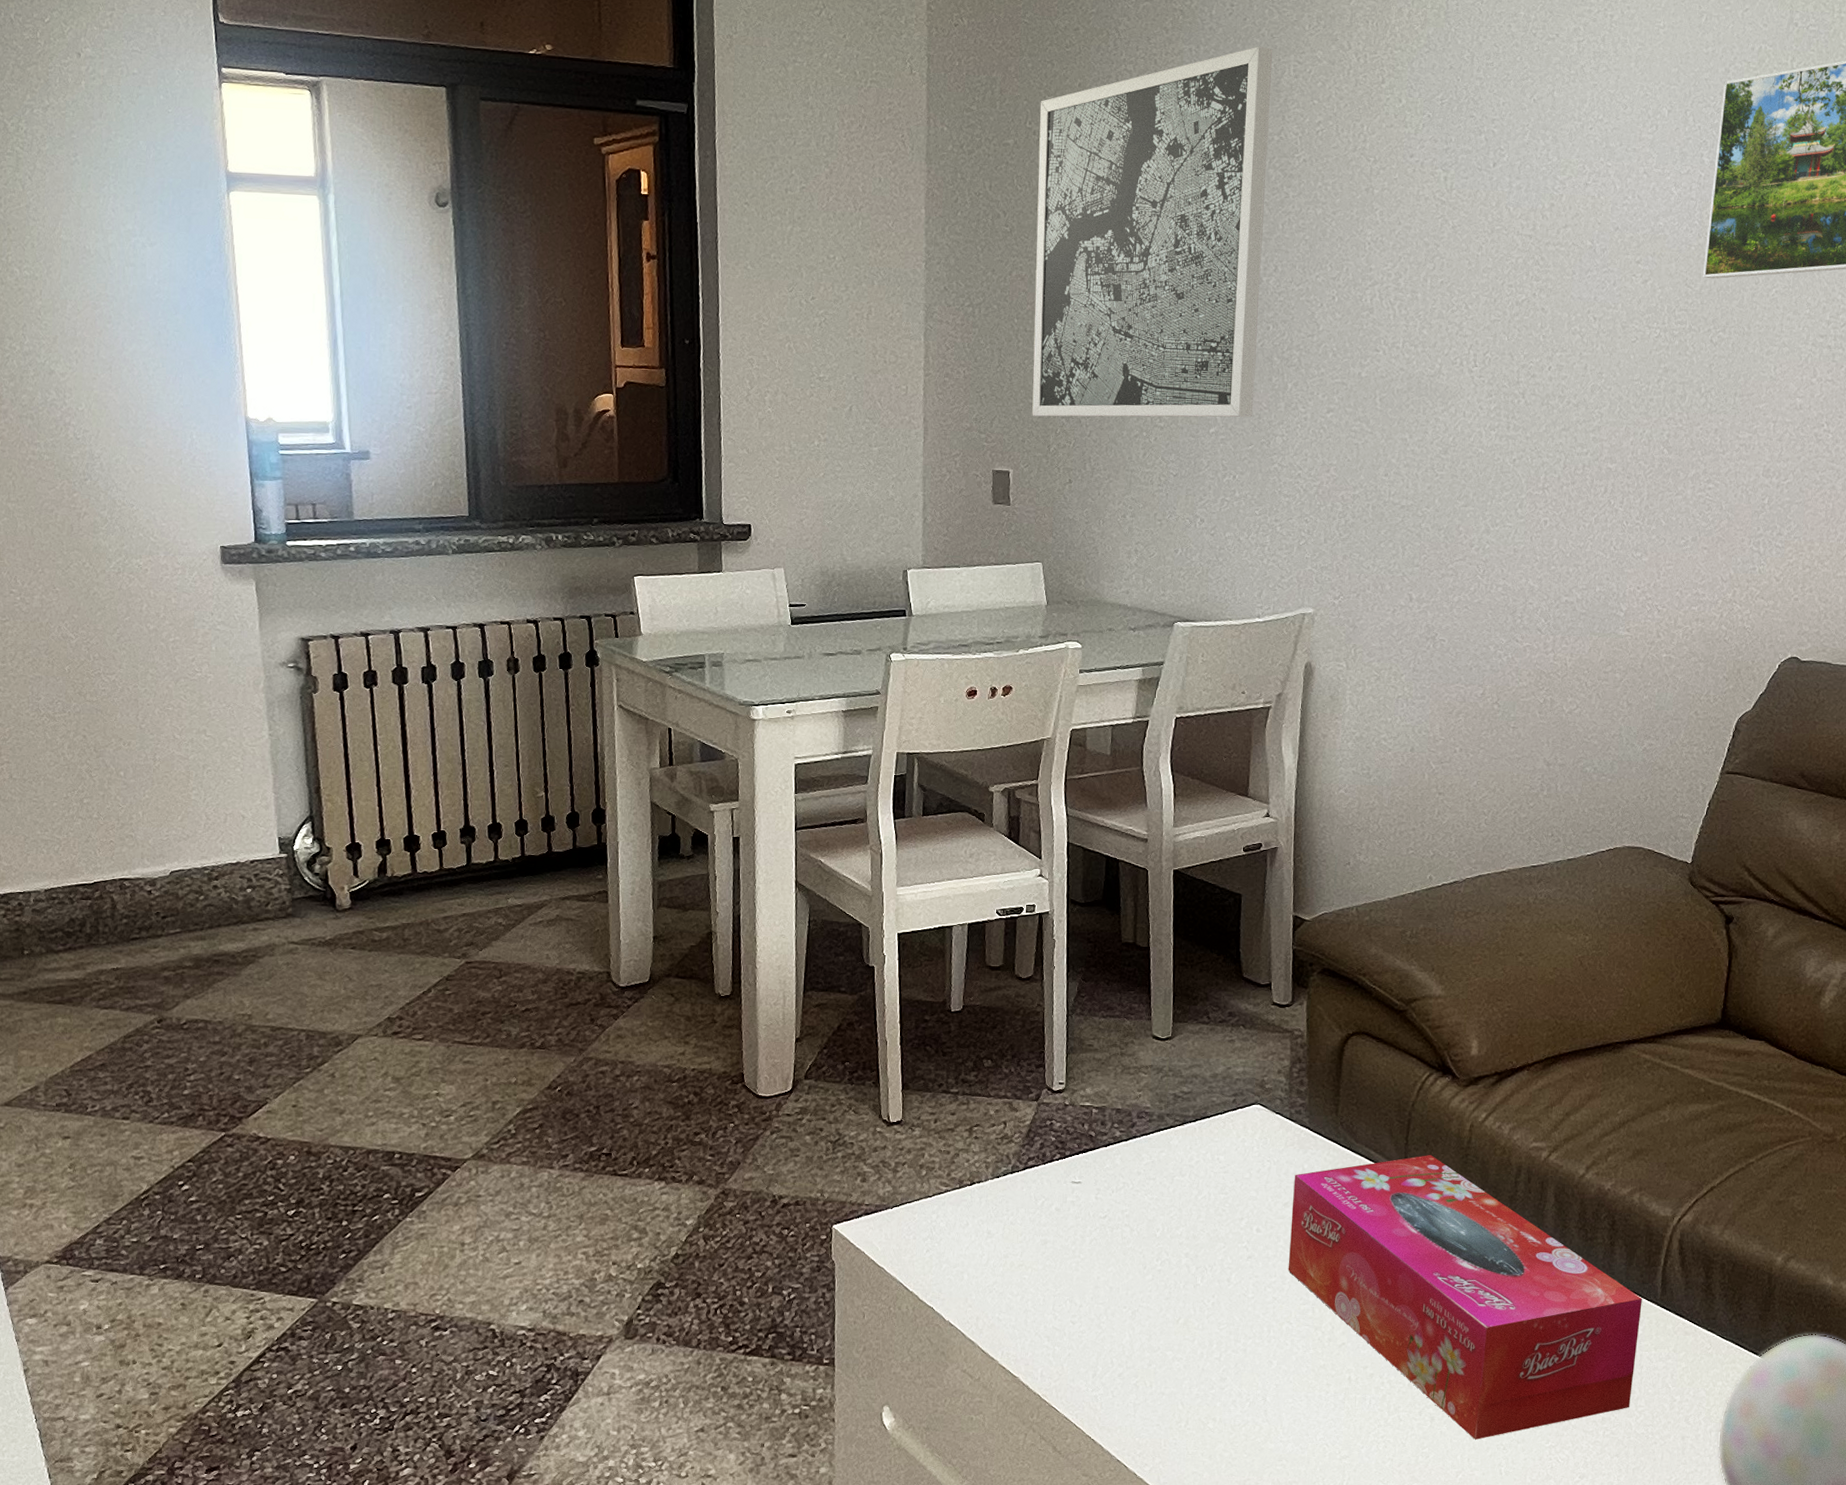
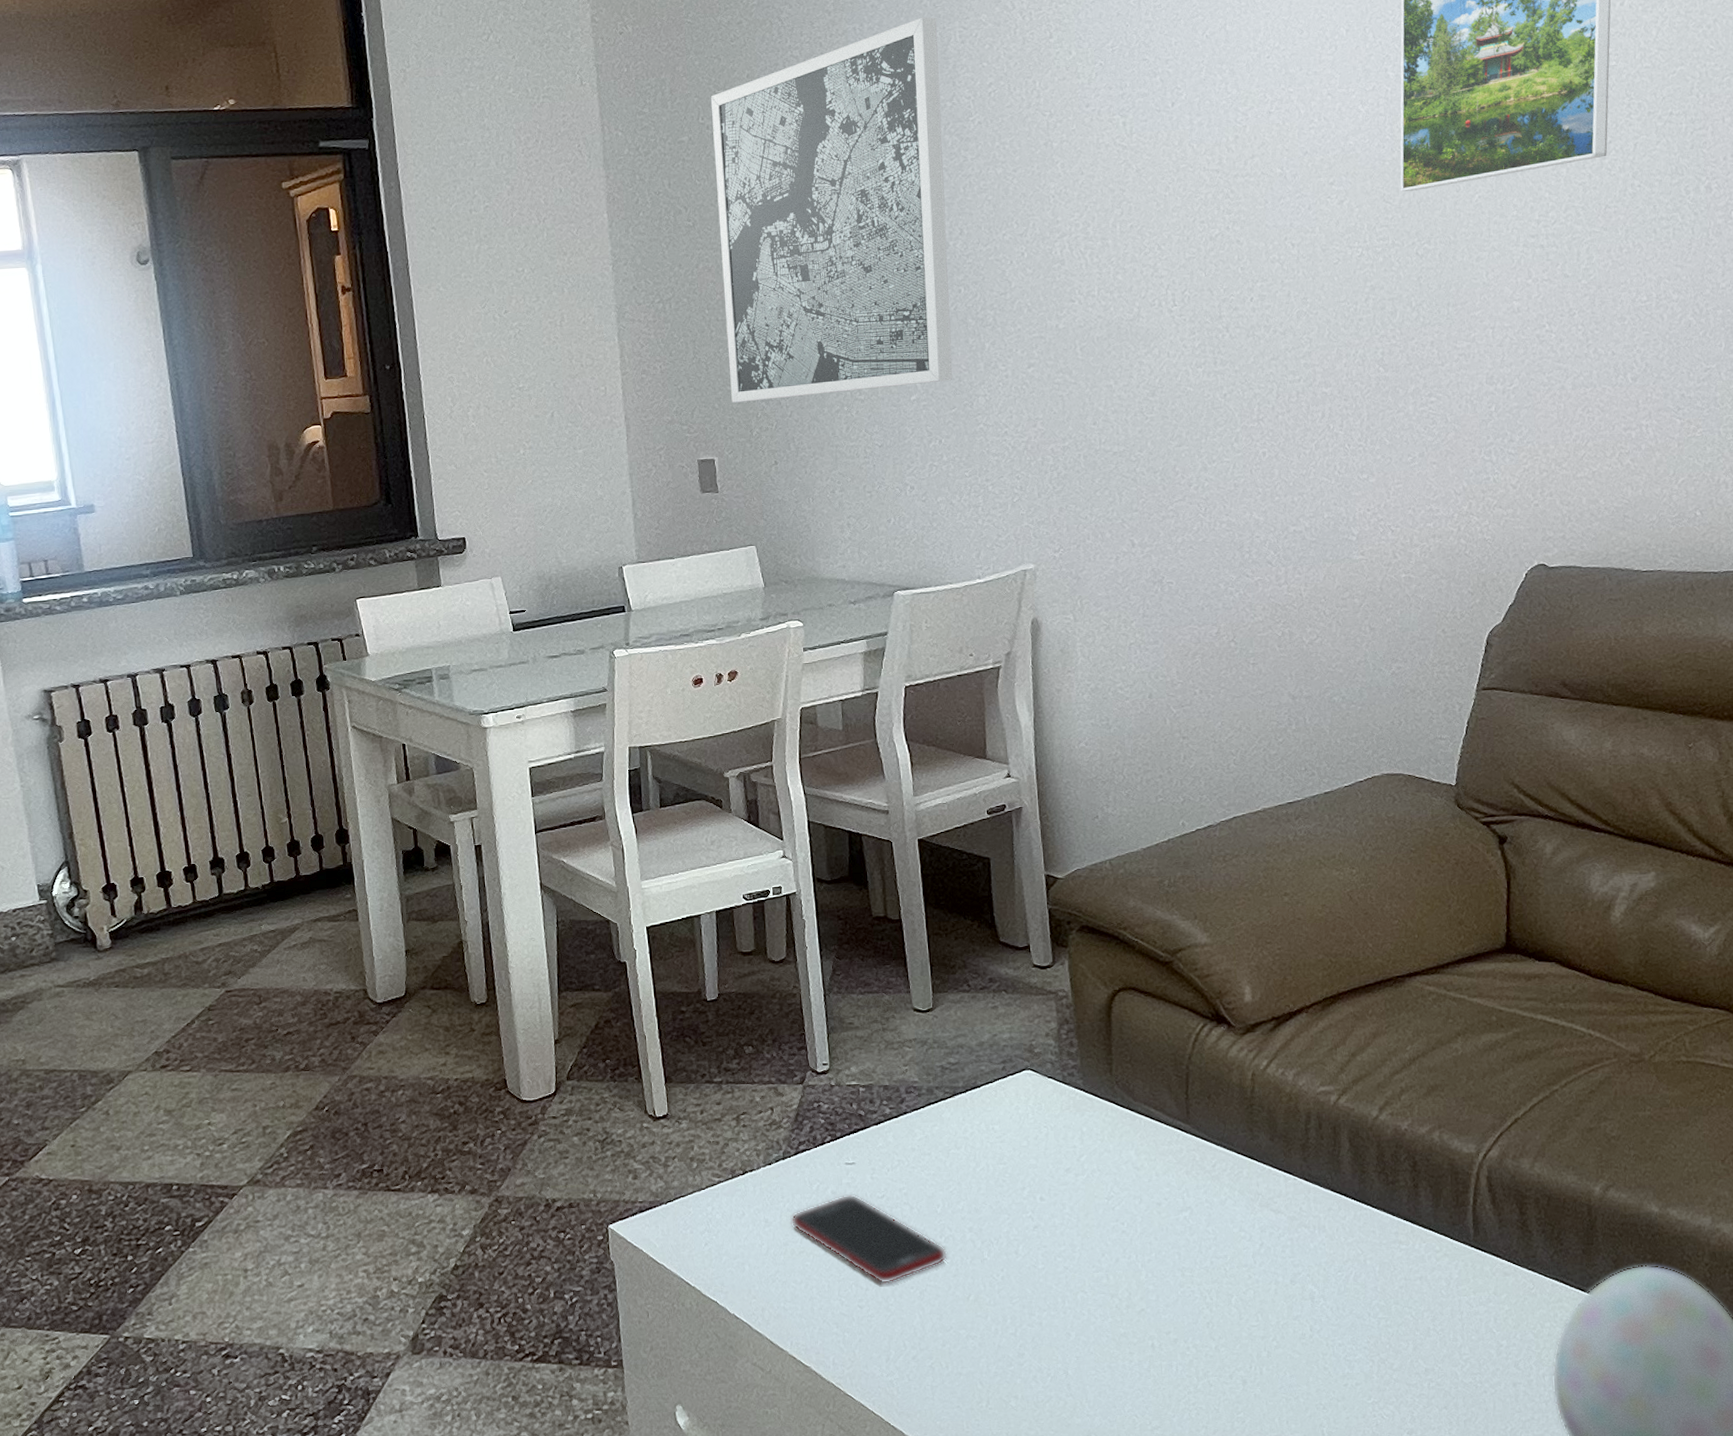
cell phone: none [1013,1212,1162,1302] -> present [790,1194,947,1284]
tissue box: present [1288,1155,1642,1440] -> none [1073,1108,1455,1401]

